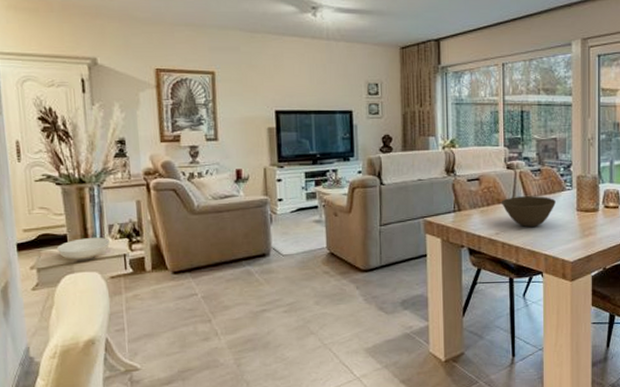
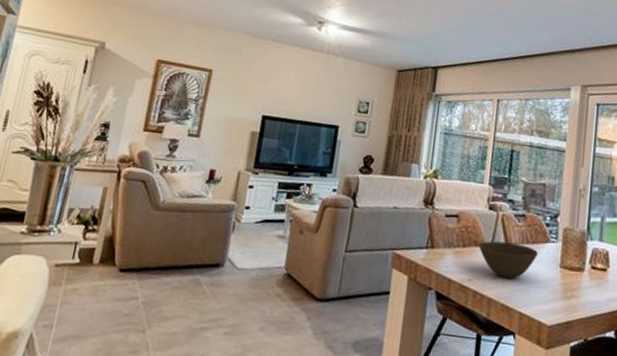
bowl: present [56,238,111,261] -> none [11,218,67,243]

